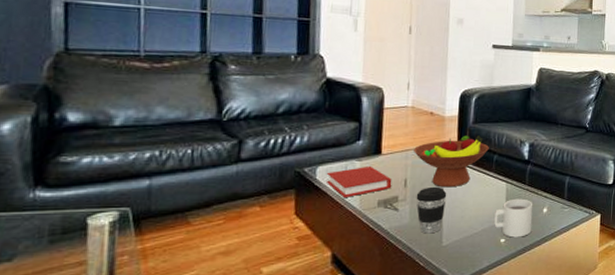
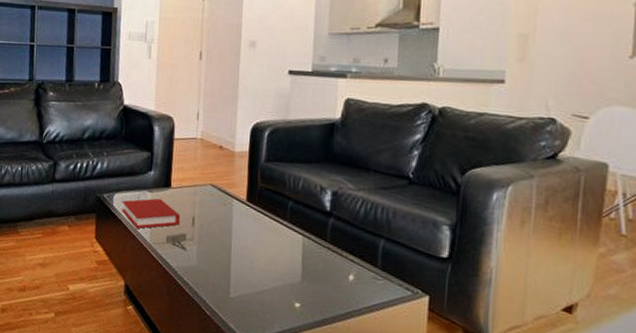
fruit bowl: present [414,135,489,188] -> none [202,174,283,233]
coffee cup: present [416,186,447,234] -> none [203,229,236,282]
mug: present [494,198,533,238] -> none [287,257,336,306]

